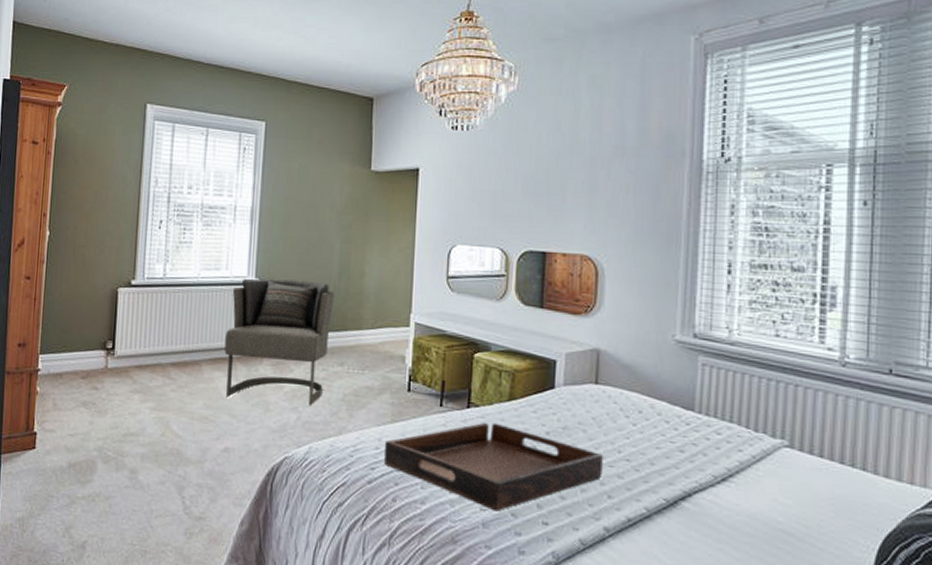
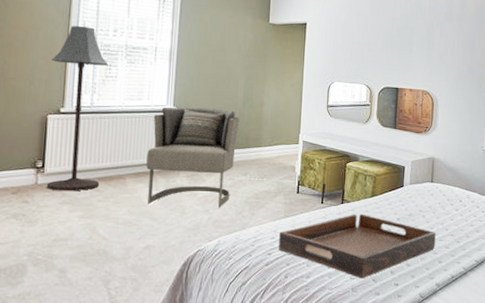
floor lamp: none [116,182,182,378] -> present [46,25,108,192]

